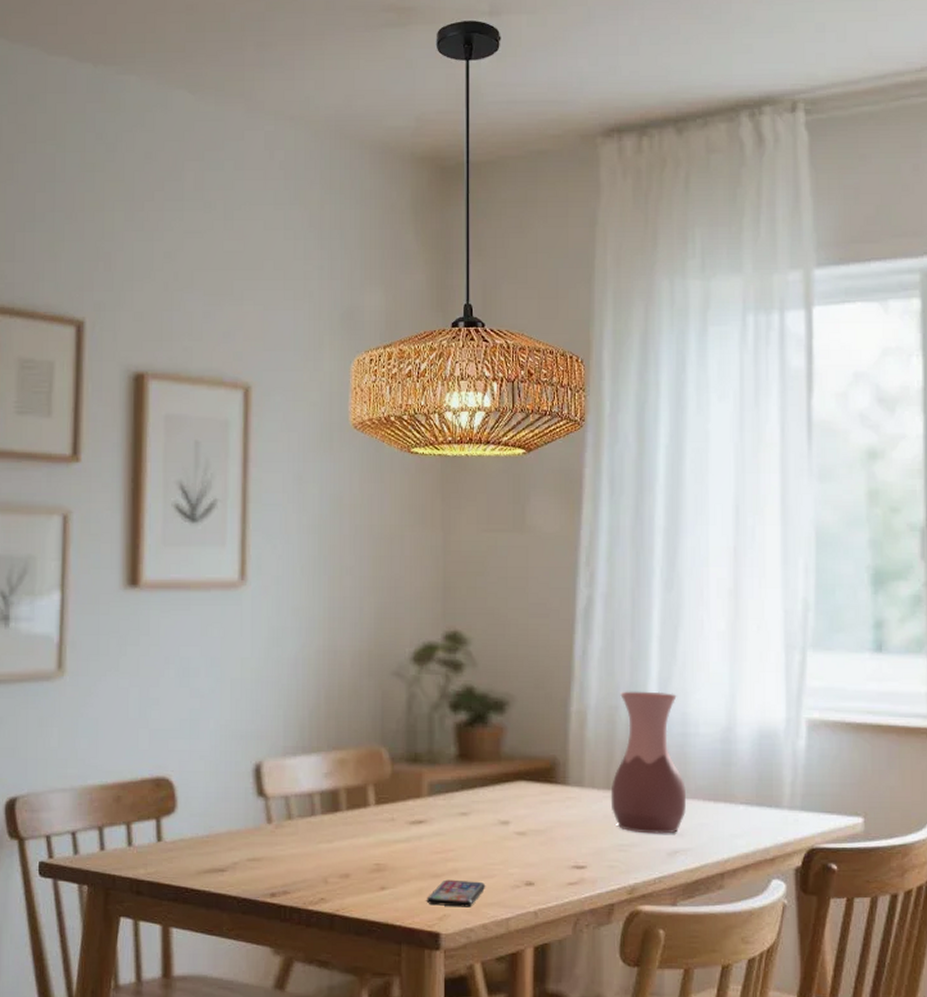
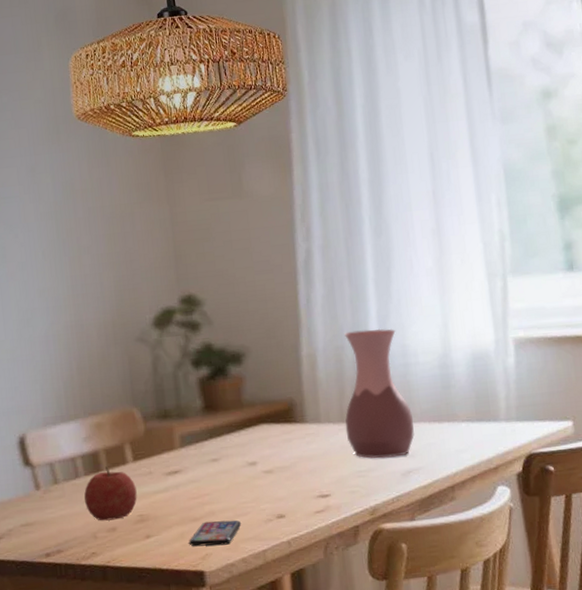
fruit: none [319,807,376,866] -> present [84,466,137,521]

